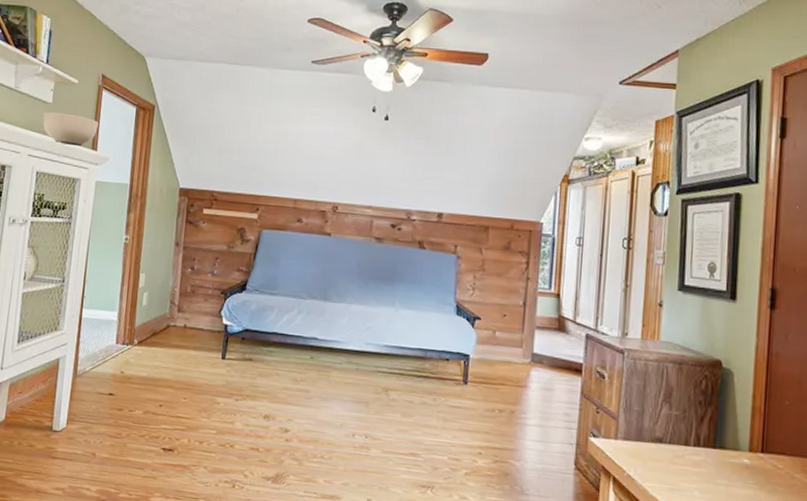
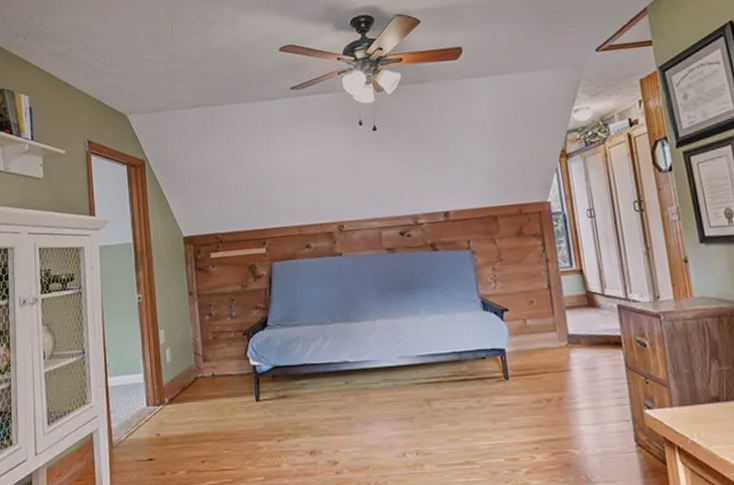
bowl: present [42,112,99,147] -> none [36,184,93,216]

